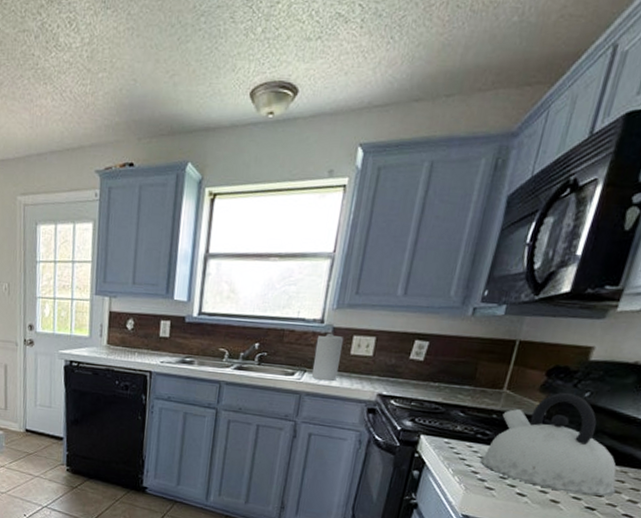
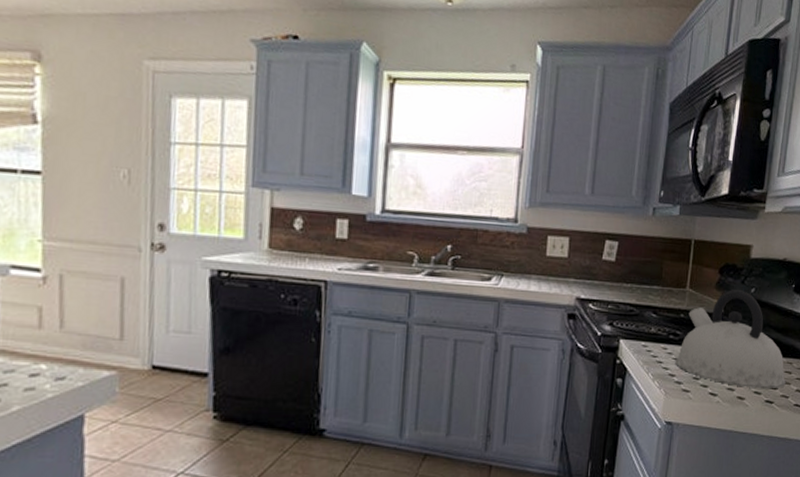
paper towel holder: present [311,333,344,382] -> none [509,233,539,286]

